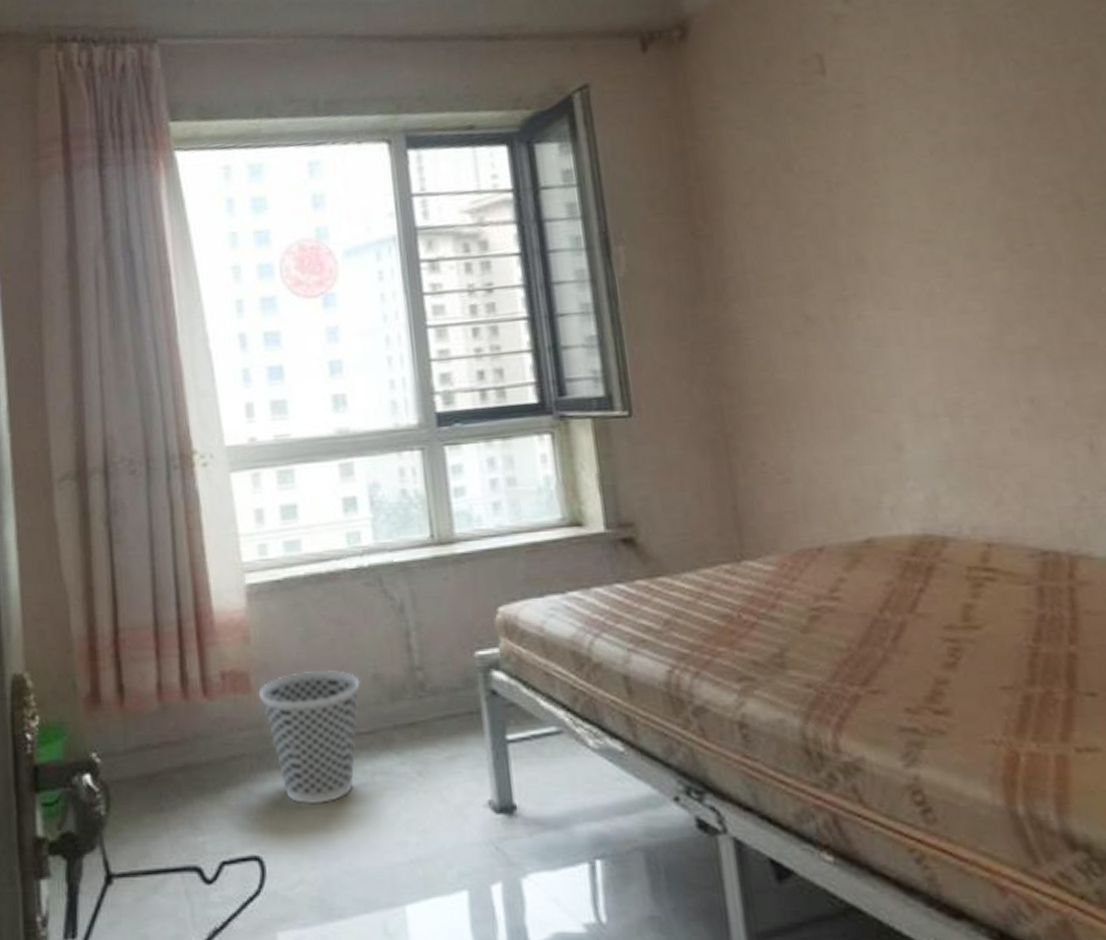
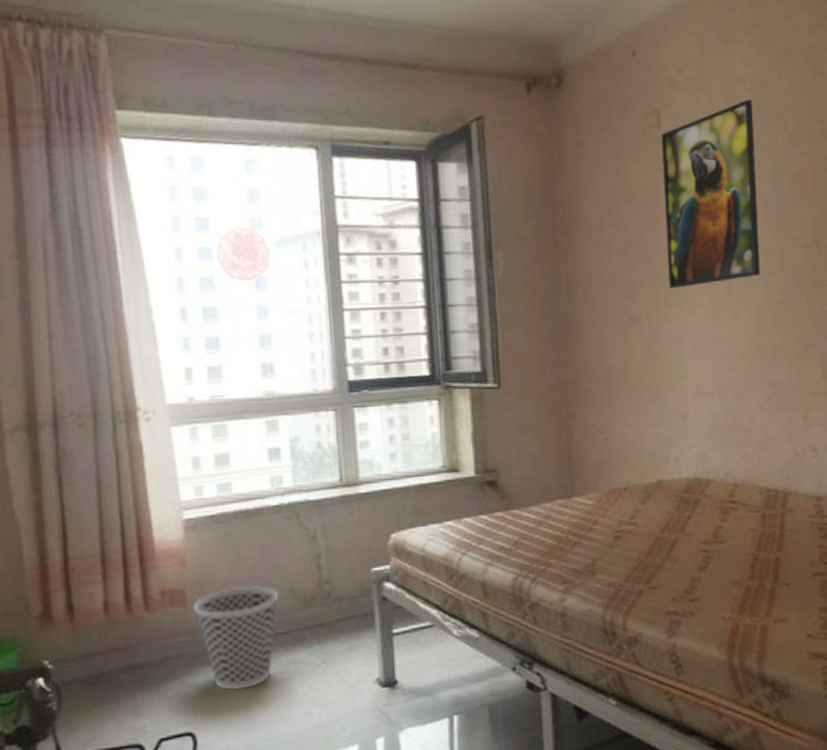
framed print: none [827,25,994,278] -> present [661,99,760,289]

